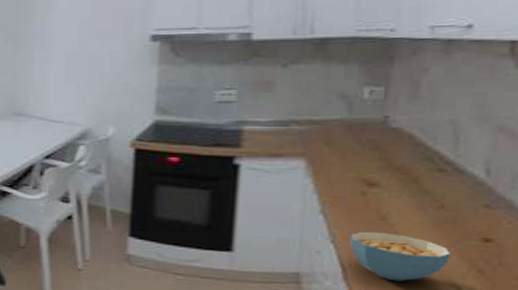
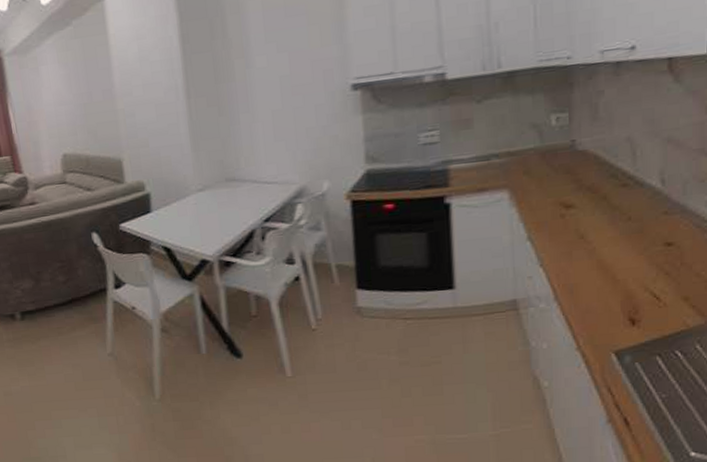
cereal bowl: present [349,231,452,282] -> none [555,250,642,294]

